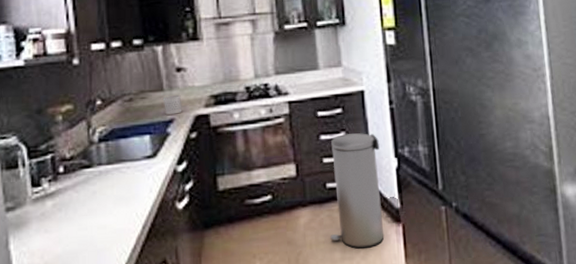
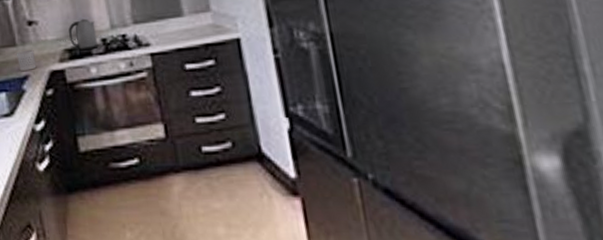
kettle: none [215,67,242,97] -> present [68,18,99,51]
pedal bin: present [330,133,384,249] -> none [204,88,279,225]

